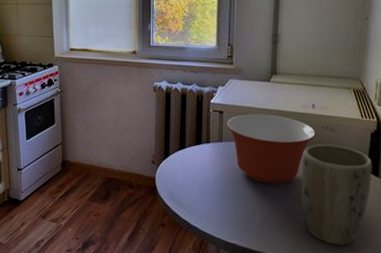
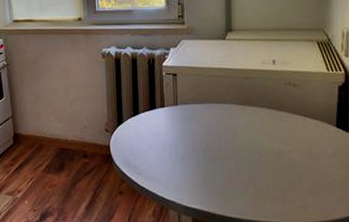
mixing bowl: present [226,114,316,184] -> none [180,73,278,146]
plant pot: present [301,144,372,245] -> none [264,101,342,205]

